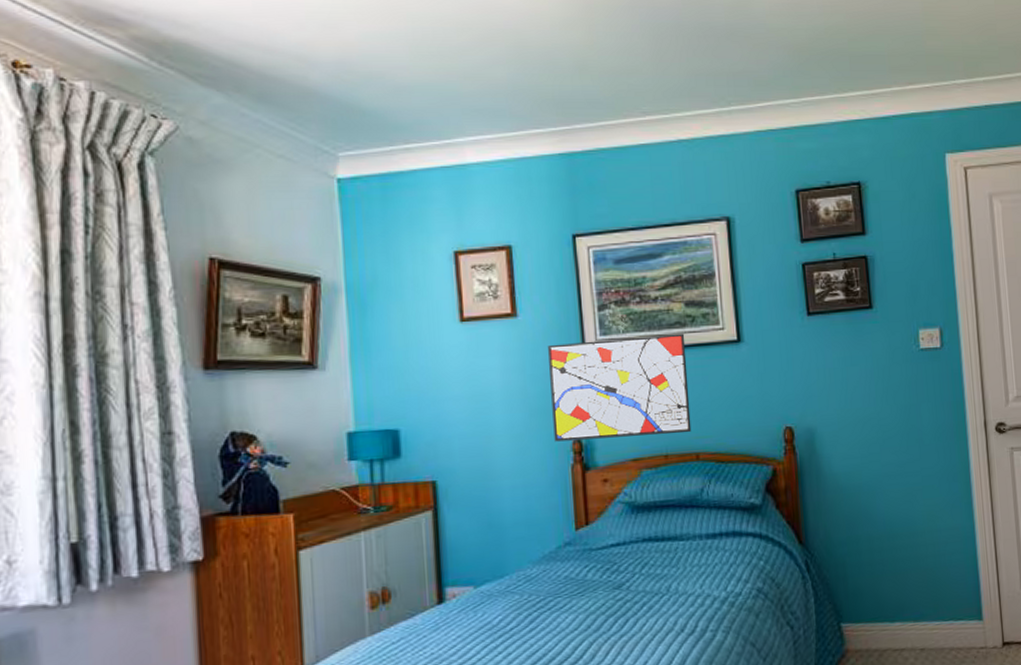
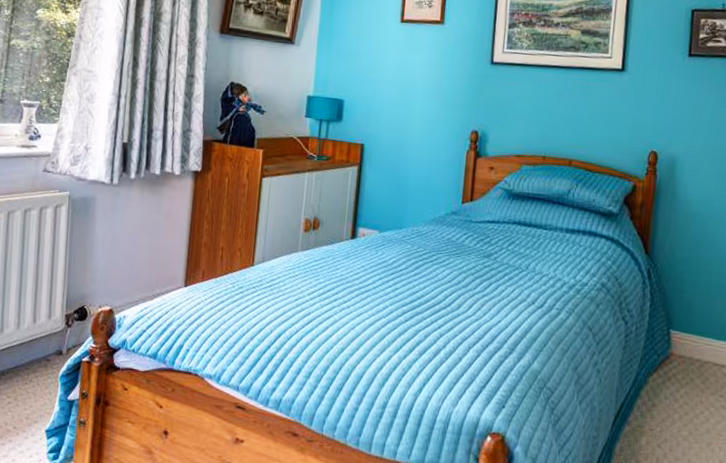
wall art: present [548,333,692,442] -> none [457,50,577,142]

